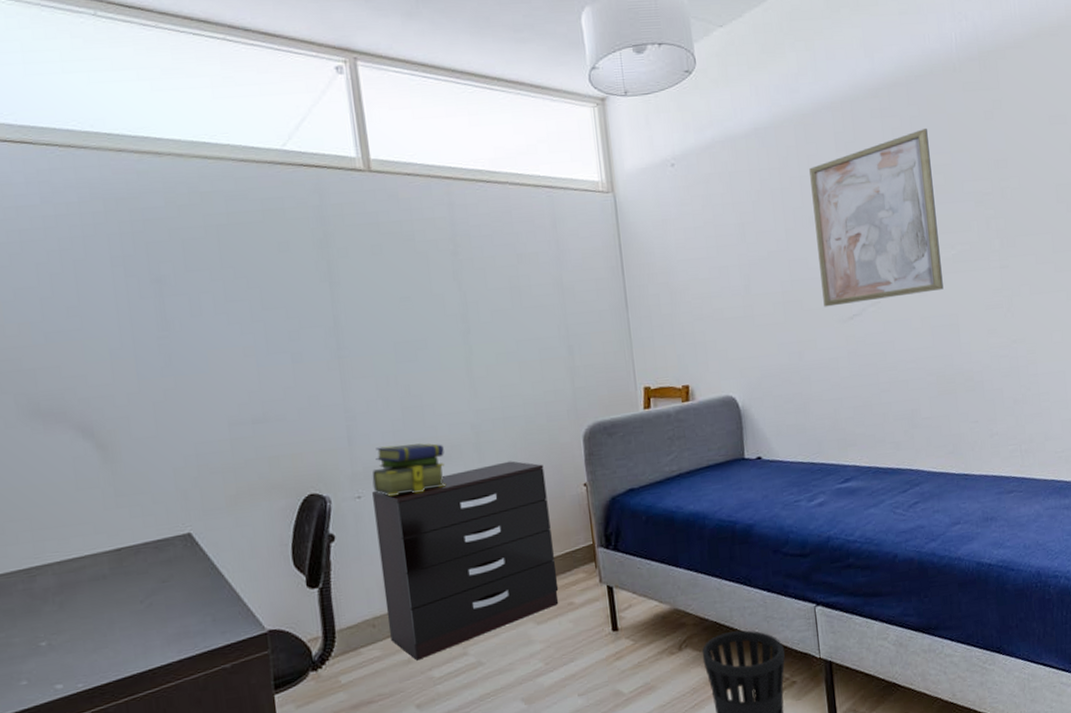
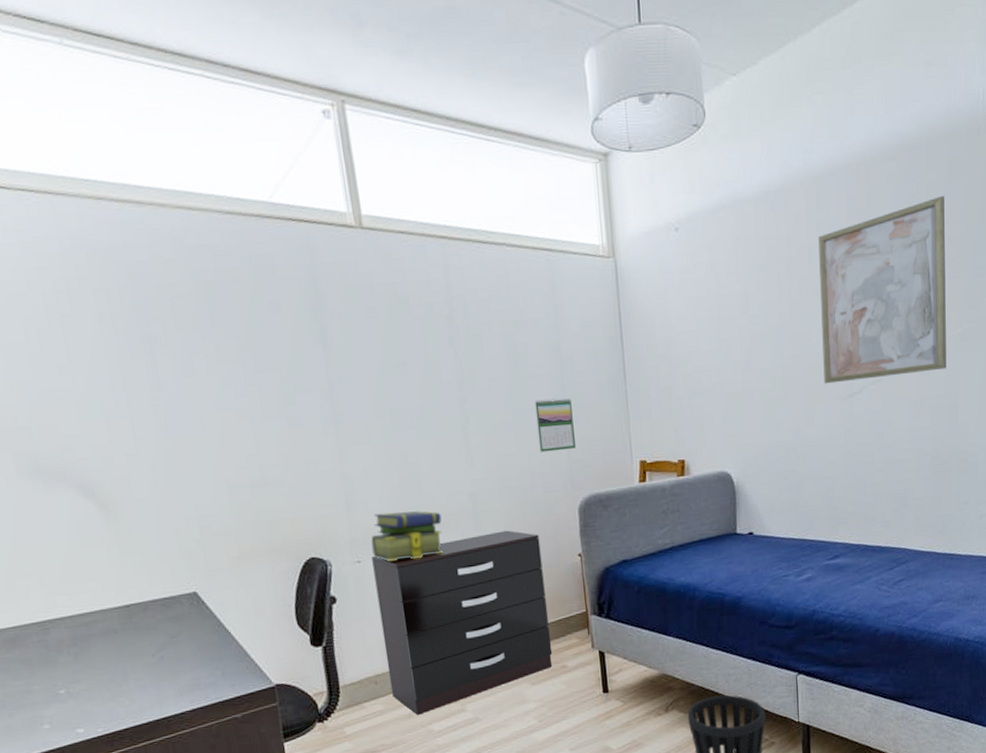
calendar: none [538,327,579,382] -> present [535,398,576,453]

